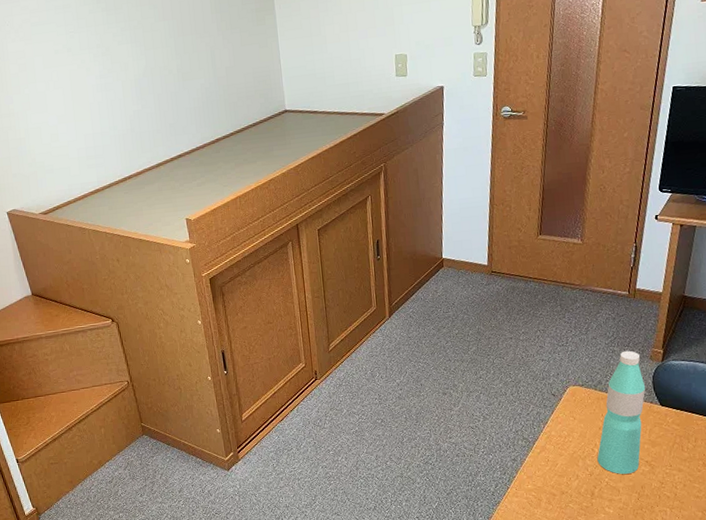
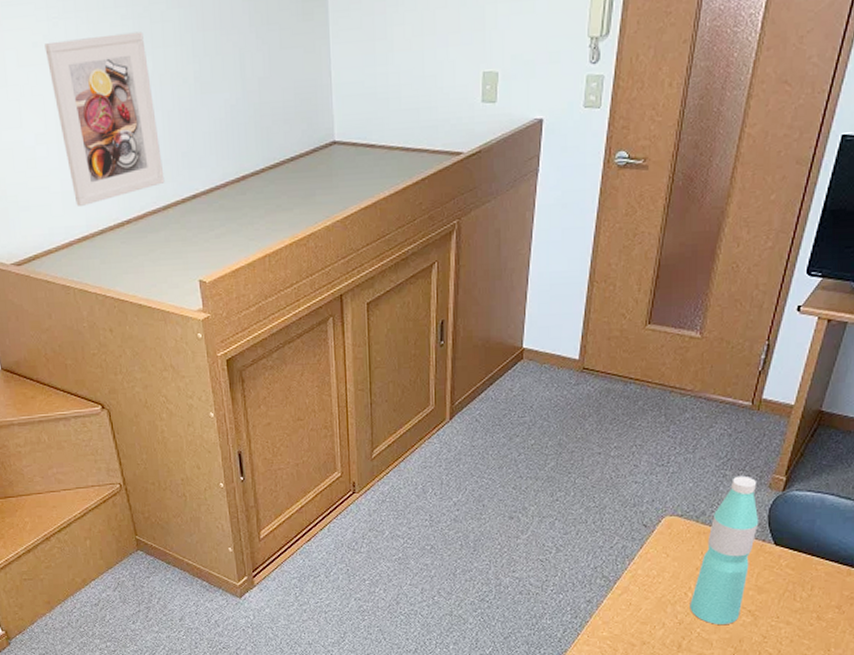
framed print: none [64,38,157,167] -> present [45,31,165,206]

